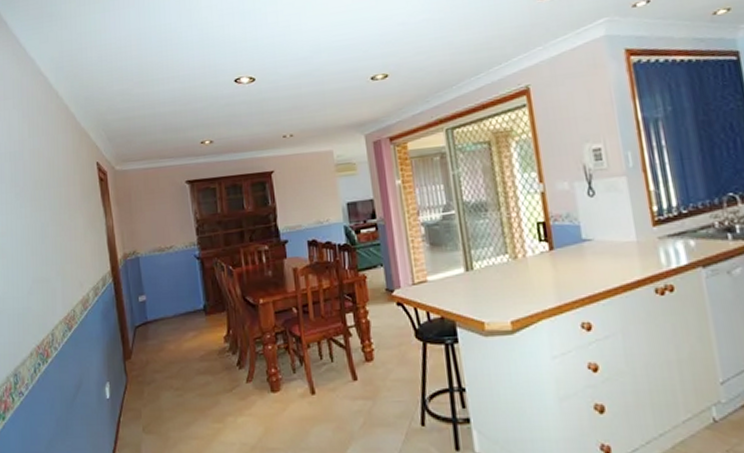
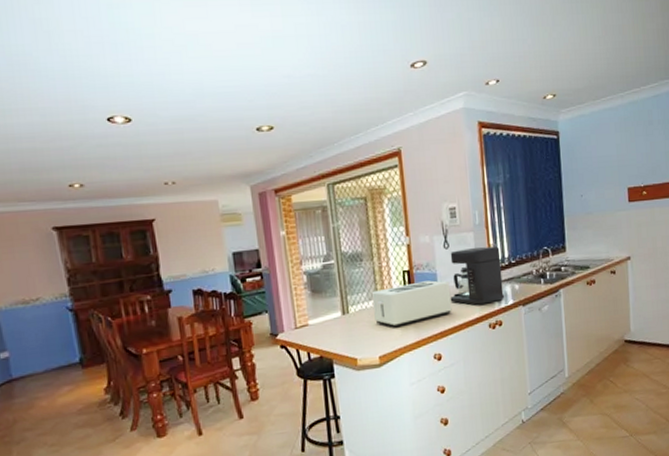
toaster: none [499,233,603,289] -> present [371,280,452,328]
coffee maker: none [596,193,676,265] -> present [450,246,505,305]

